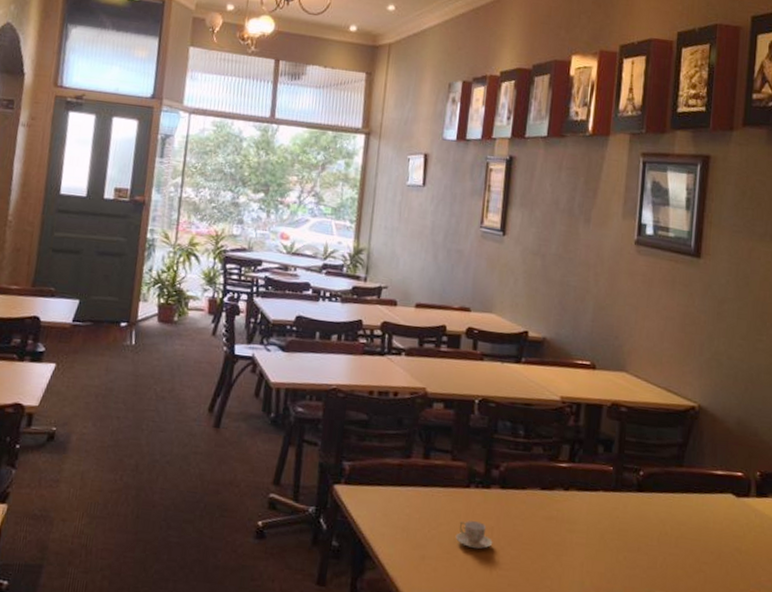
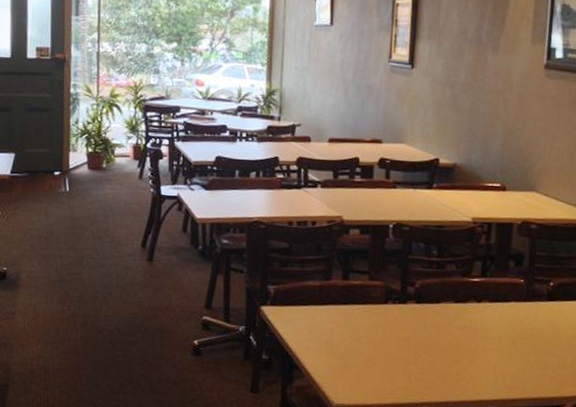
teacup: present [455,521,493,549] -> none [375,333,411,357]

